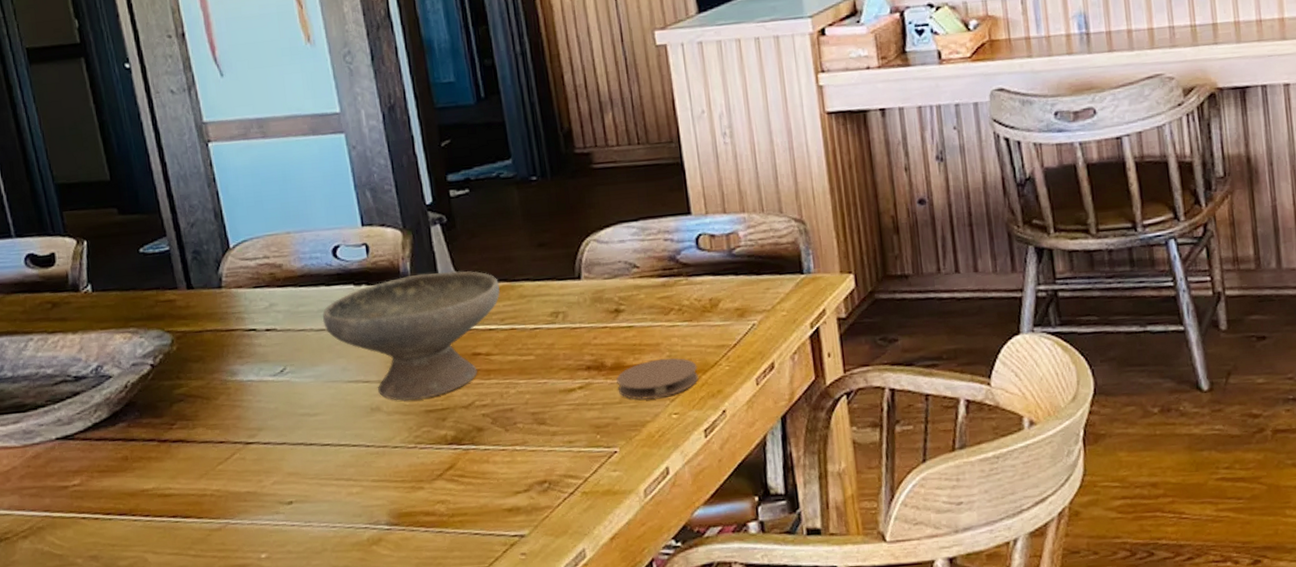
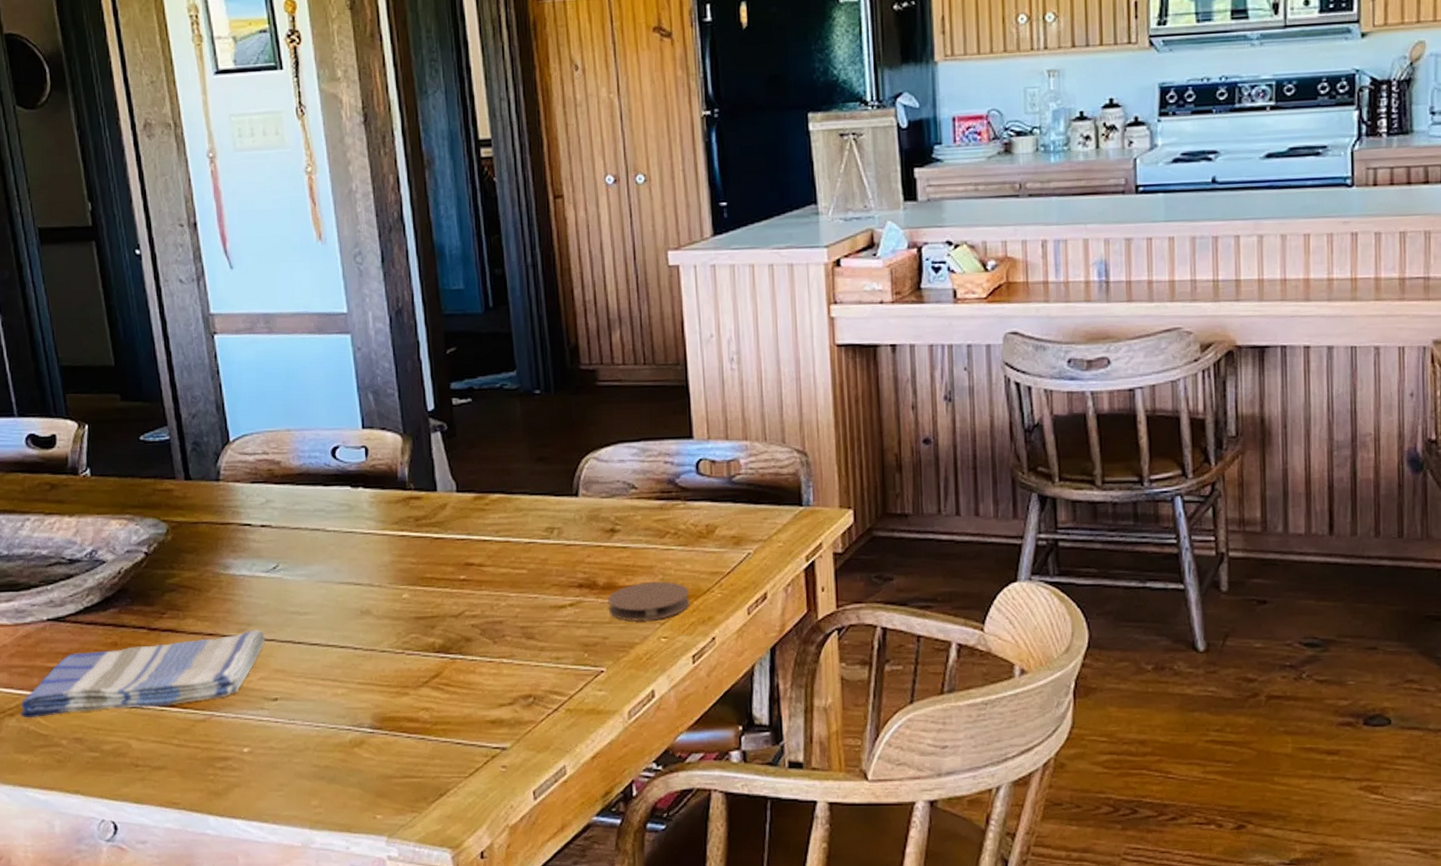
dish towel: none [33,434,276,540] -> present [20,630,265,718]
bowl: present [322,271,500,401] -> none [317,479,497,607]

